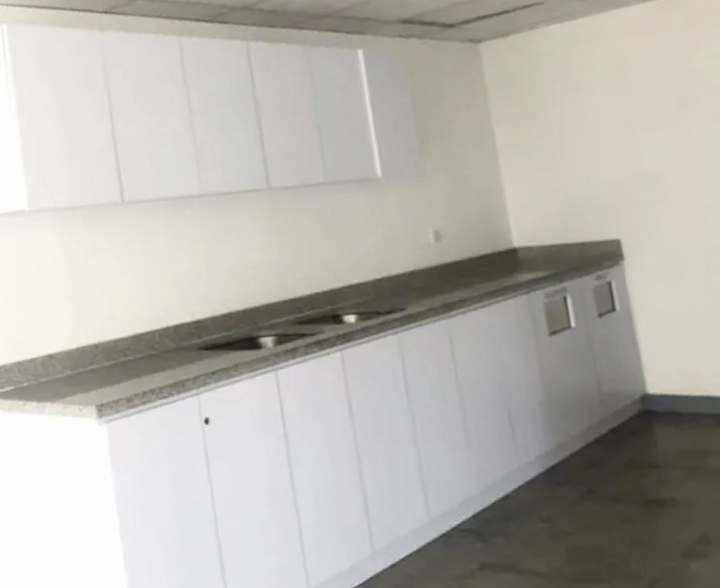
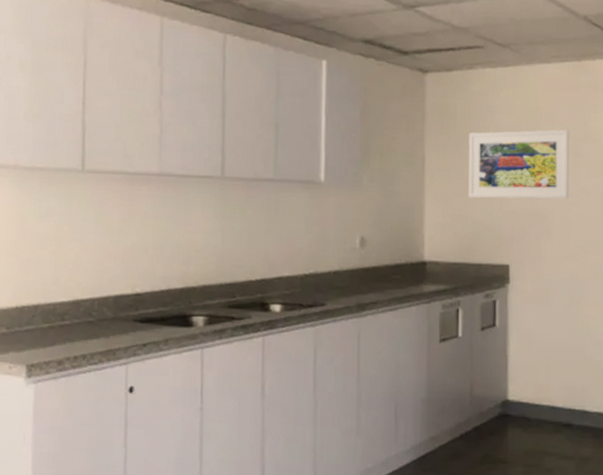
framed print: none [542,77,683,171] -> present [468,130,569,199]

